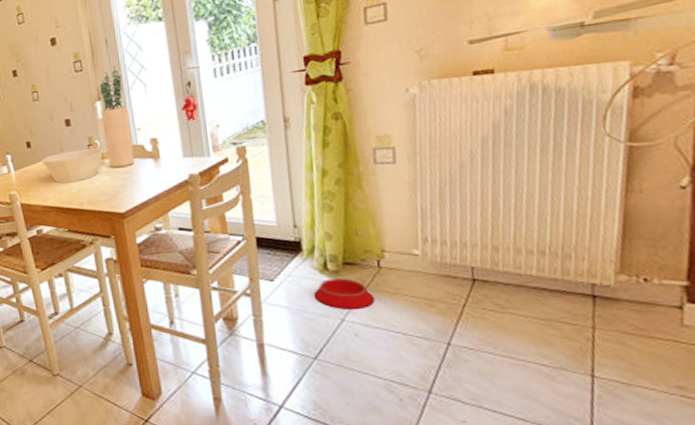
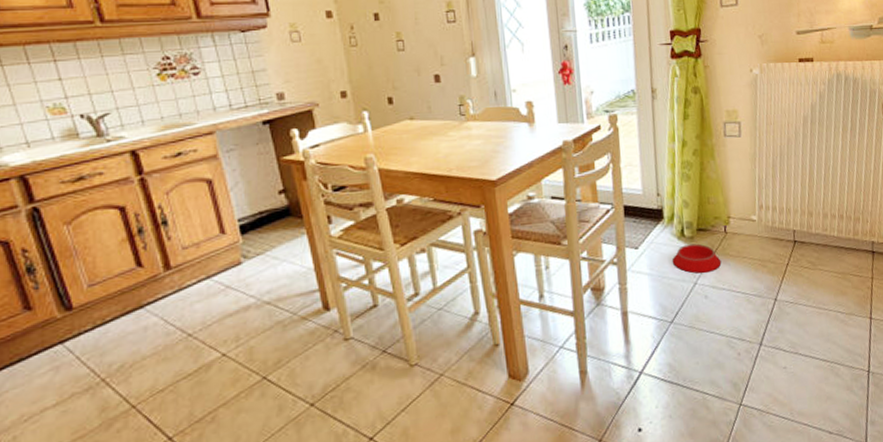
bowl: present [41,148,104,184] -> none [405,108,477,147]
vase: present [99,65,135,168] -> none [474,20,509,132]

